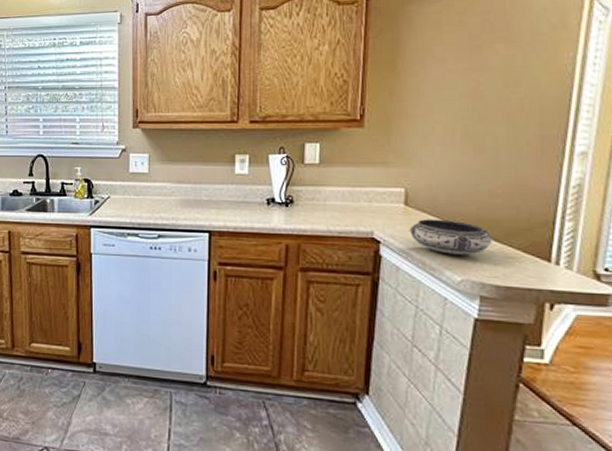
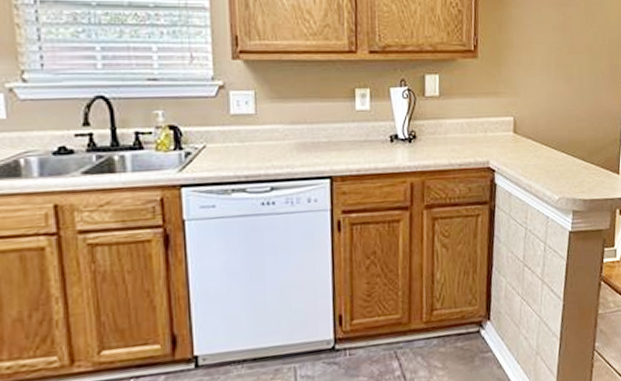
bowl: present [409,219,492,255] -> none [518,144,580,176]

